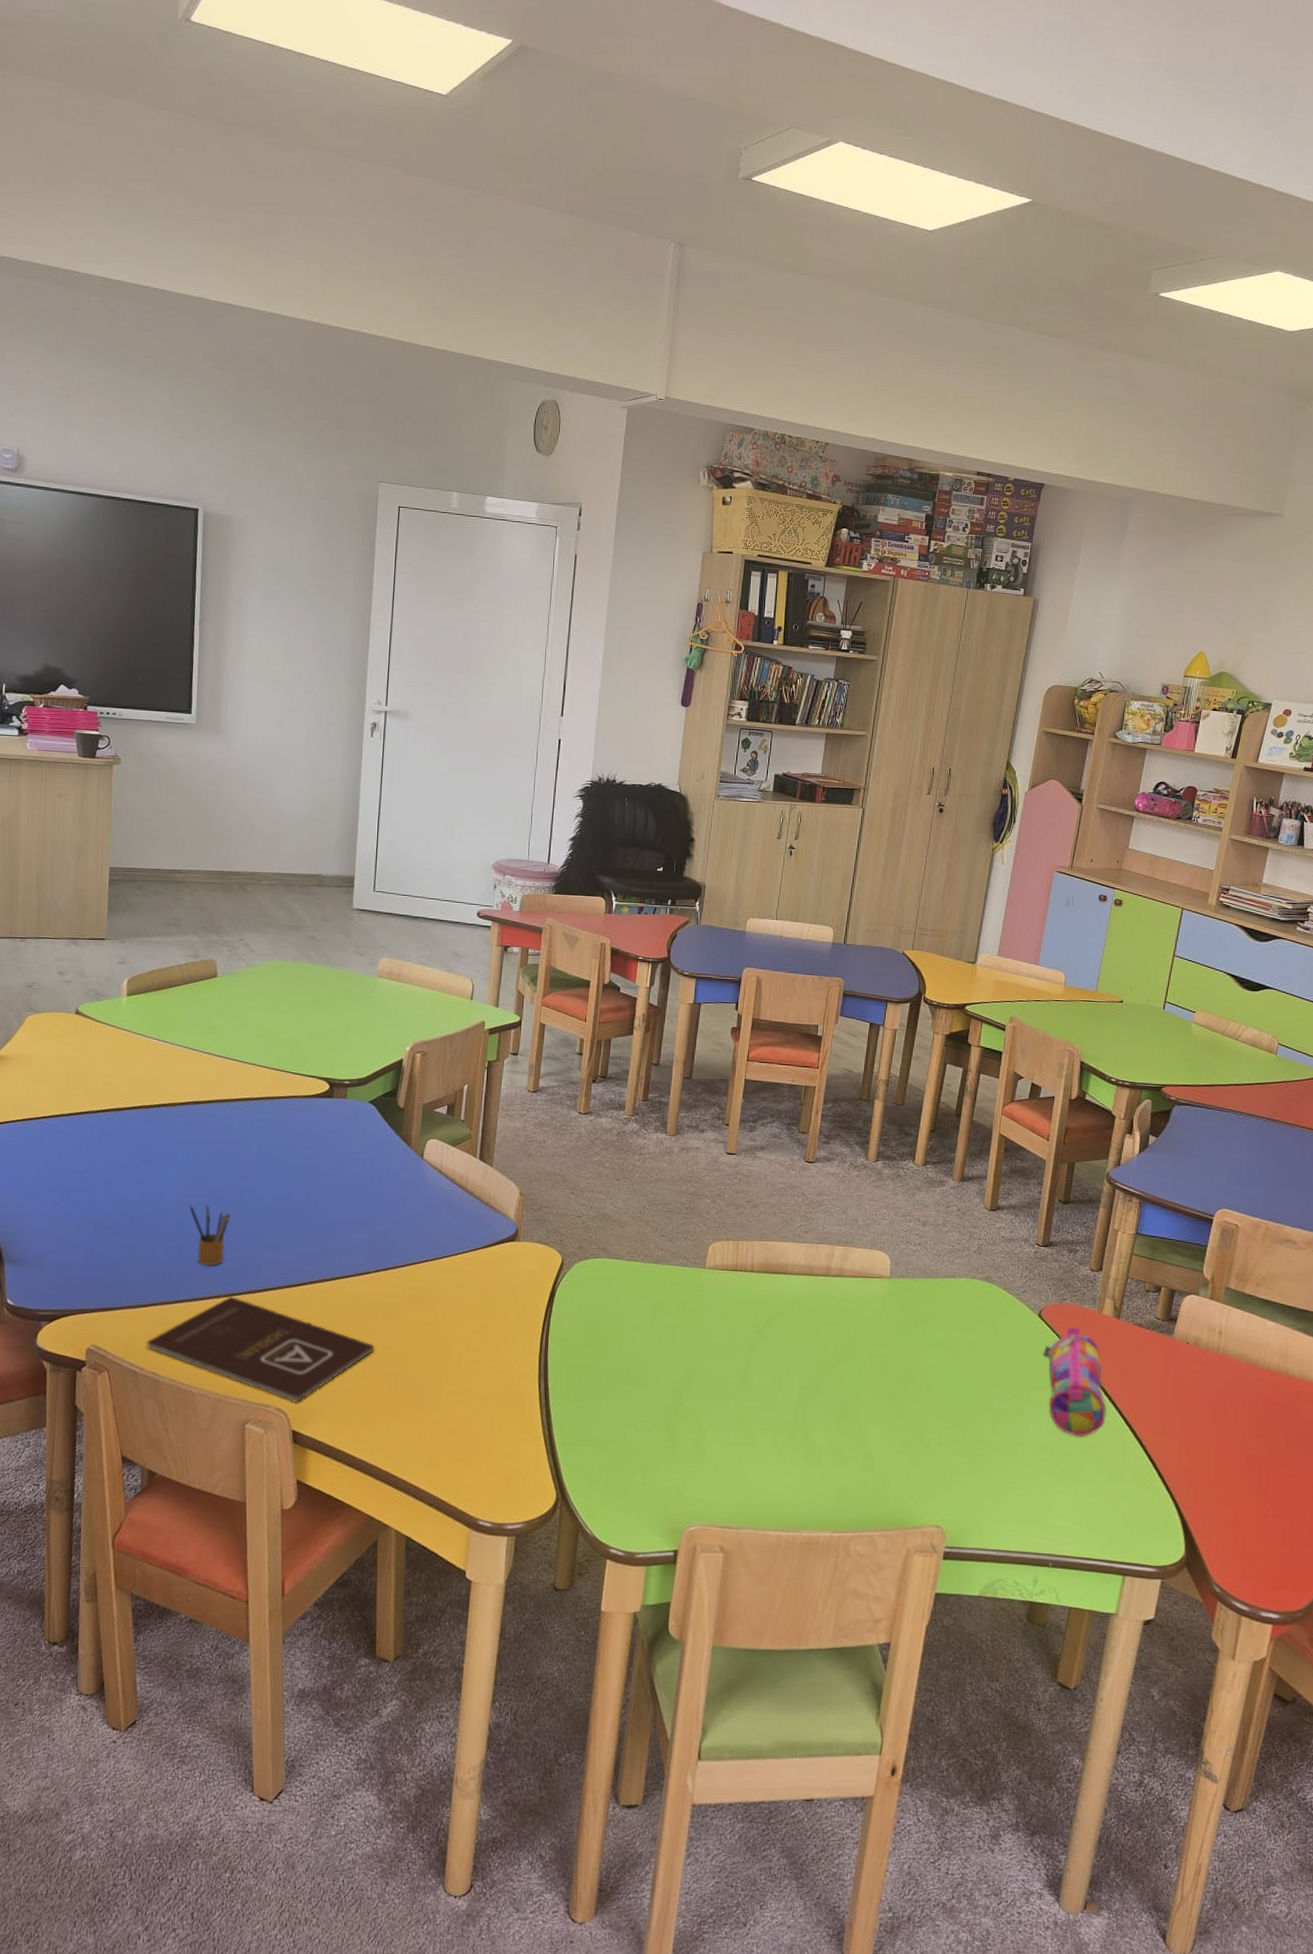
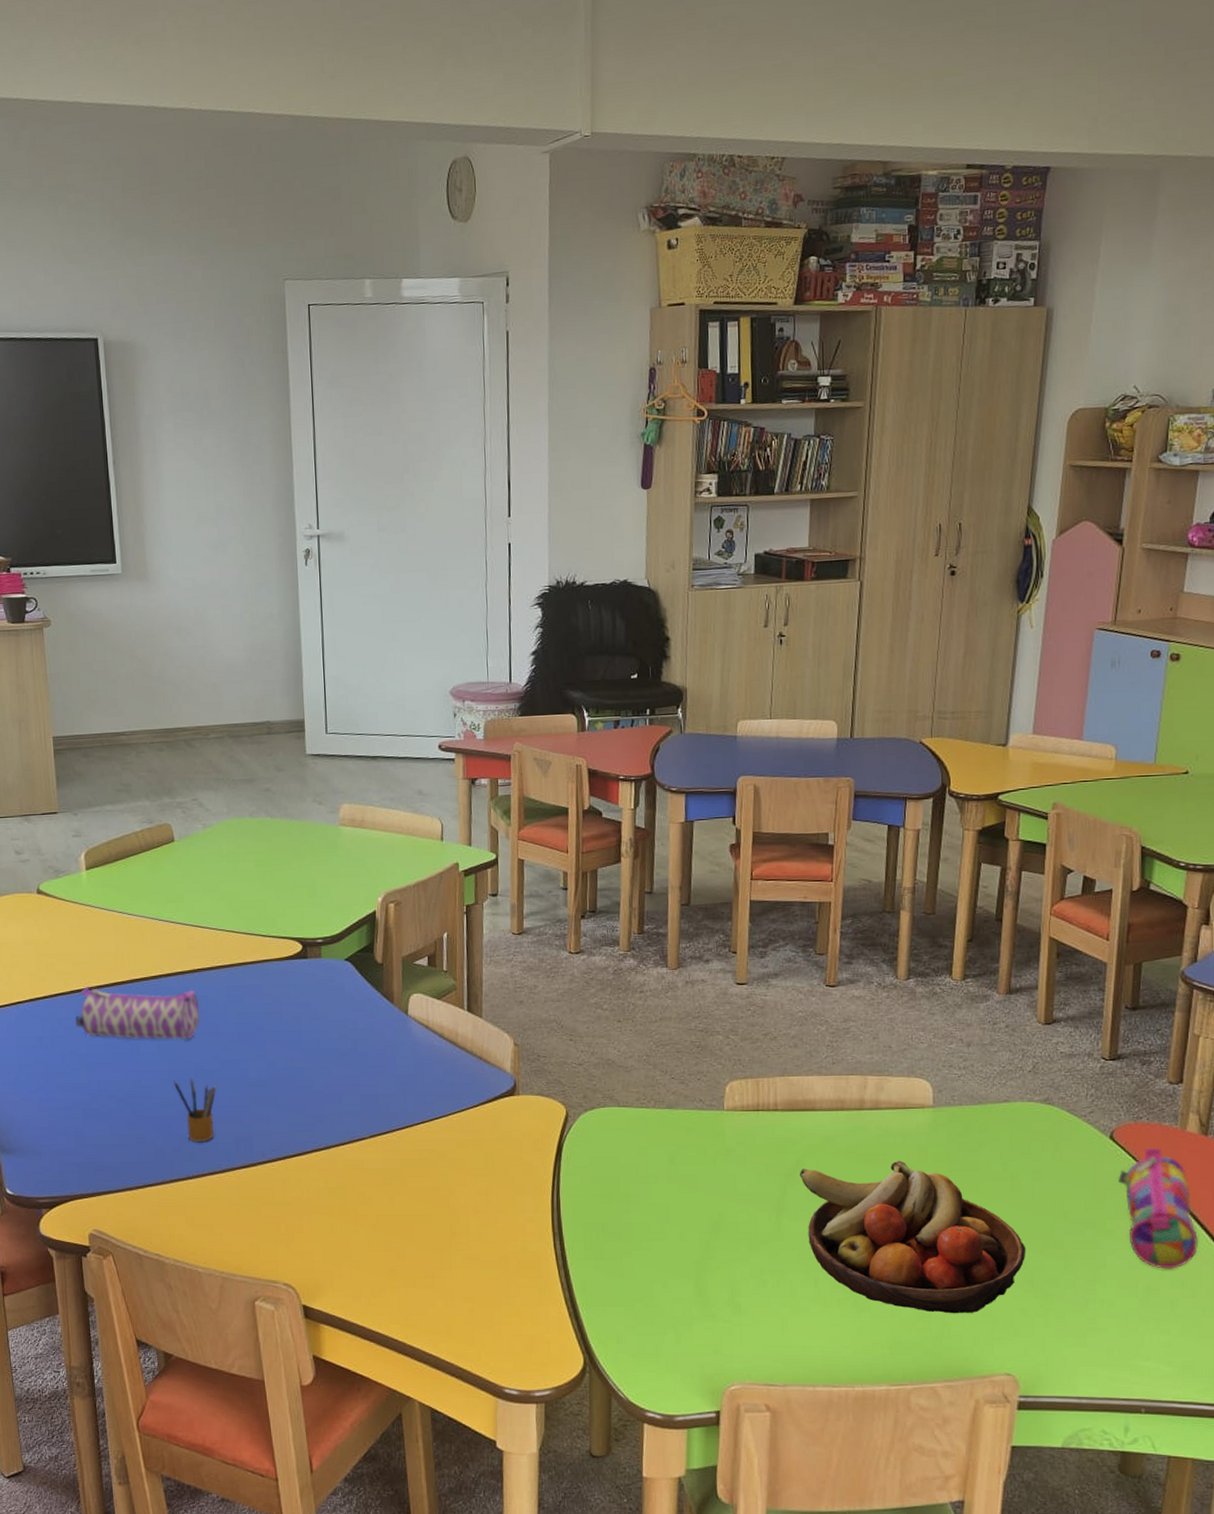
pencil case: none [99,1107,223,1166] -> present [76,986,201,1040]
book: present [146,1296,375,1402] -> none [146,1172,378,1277]
fruit bowl: none [768,1324,961,1468] -> present [800,1160,1026,1314]

